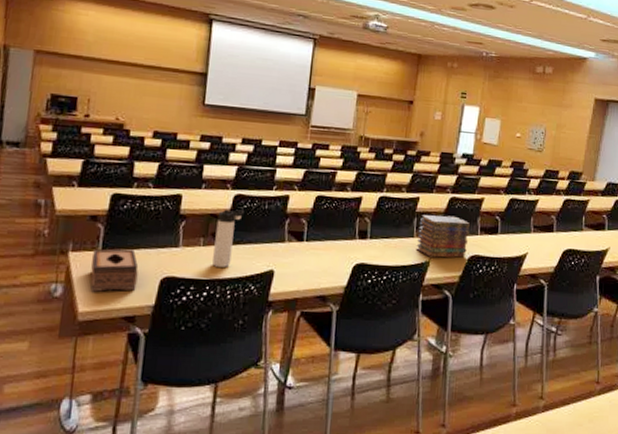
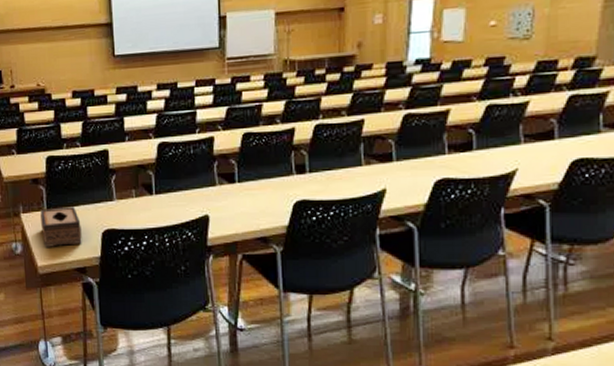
thermos bottle: present [212,209,245,267] -> none [145,157,171,216]
book stack: present [416,215,470,258] -> none [366,135,433,186]

